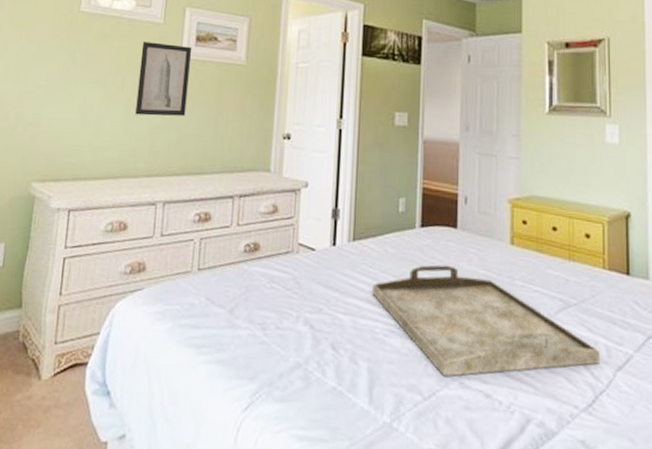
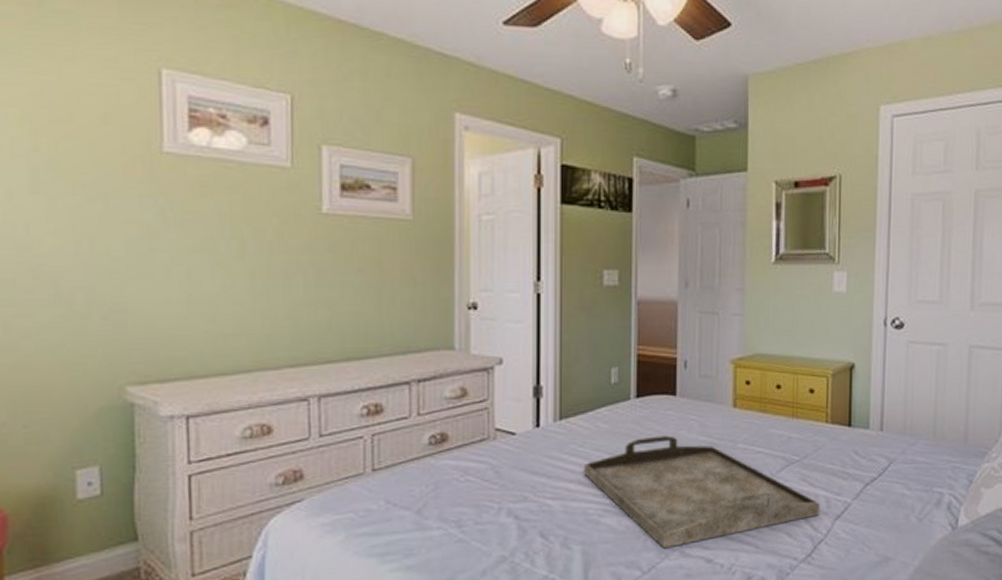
wall art: present [135,42,192,116] -> none [263,193,337,290]

